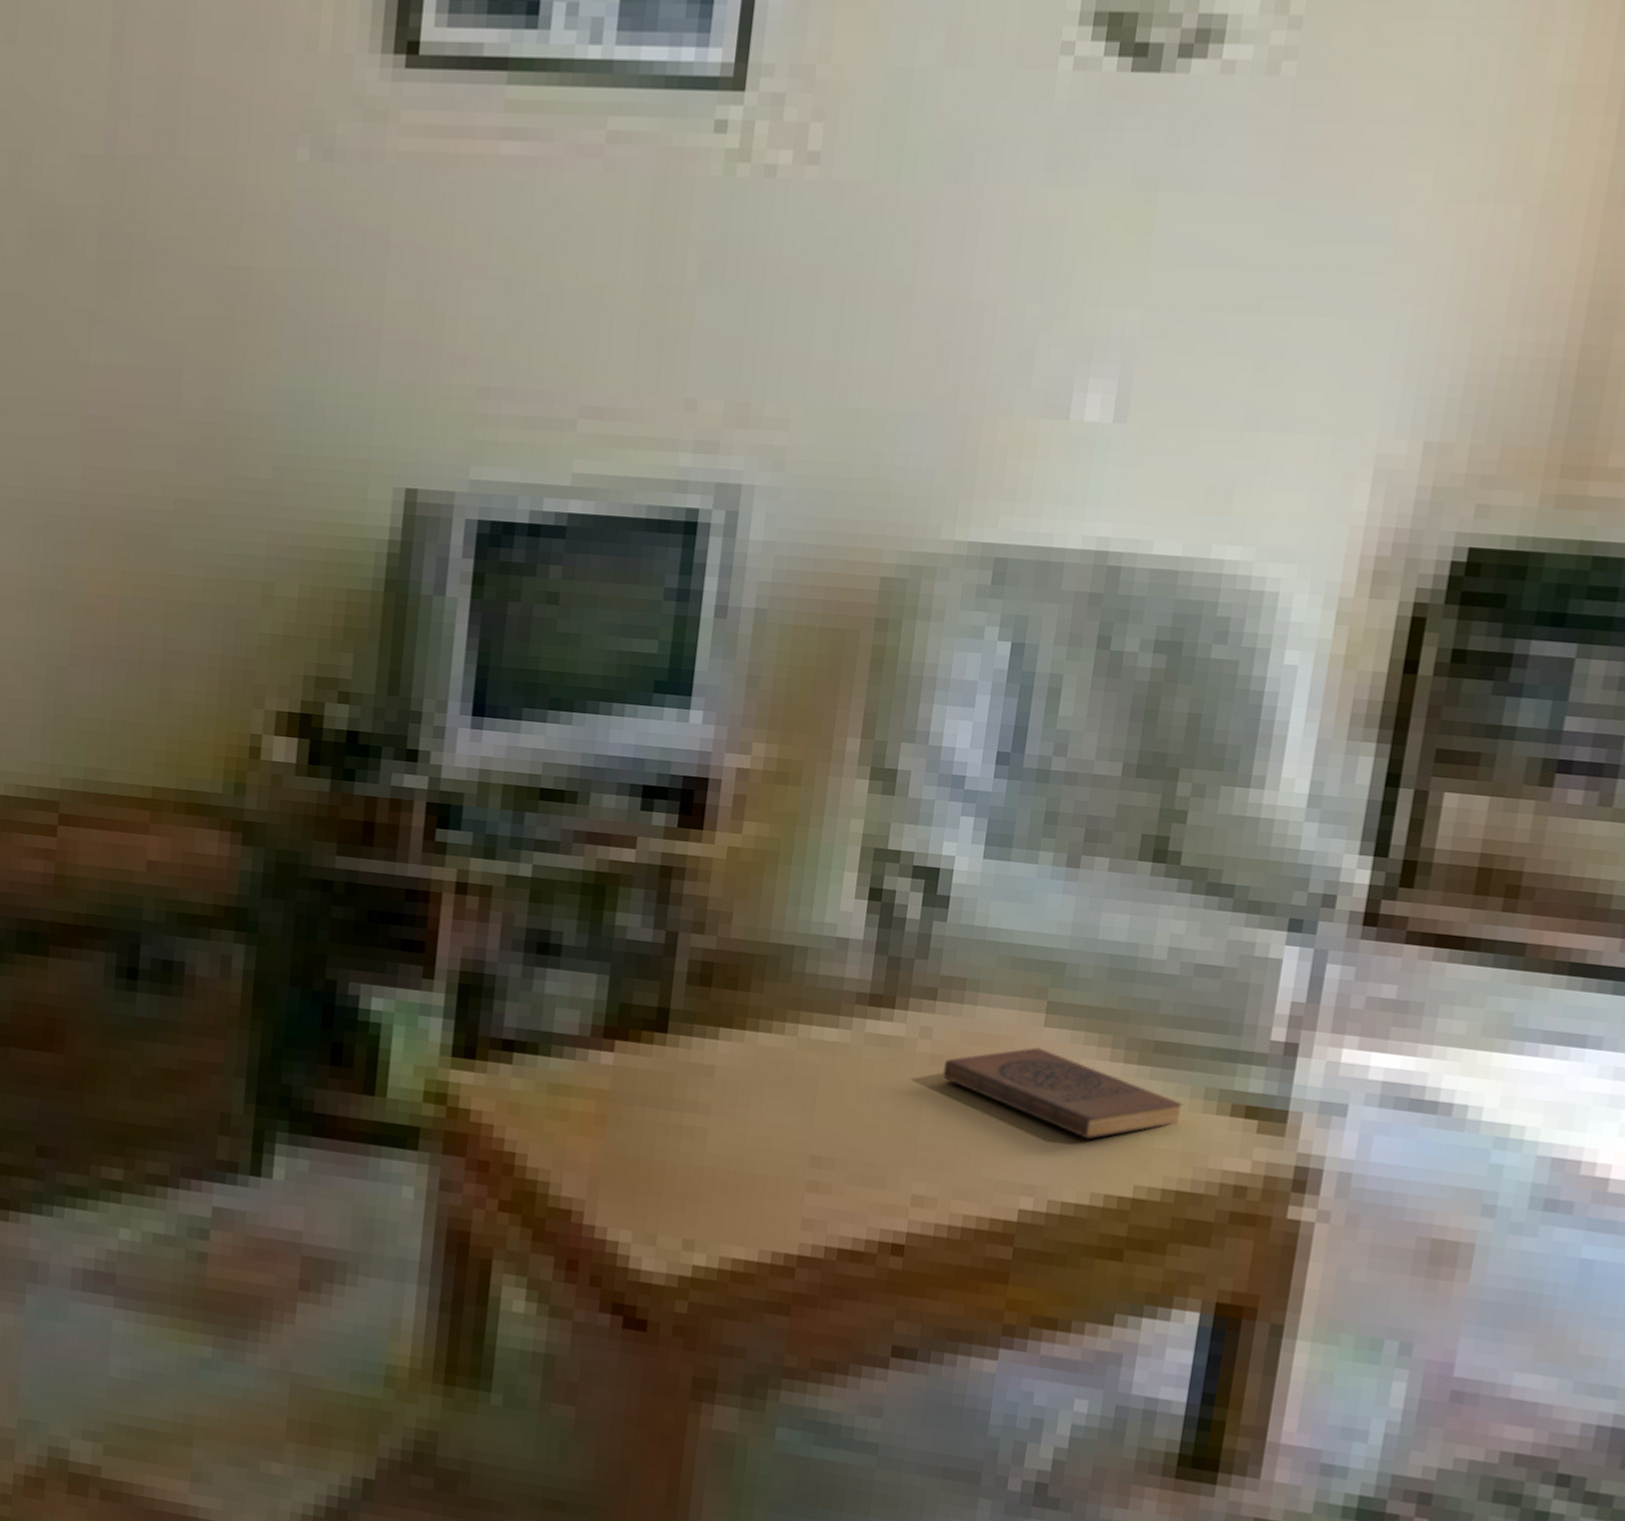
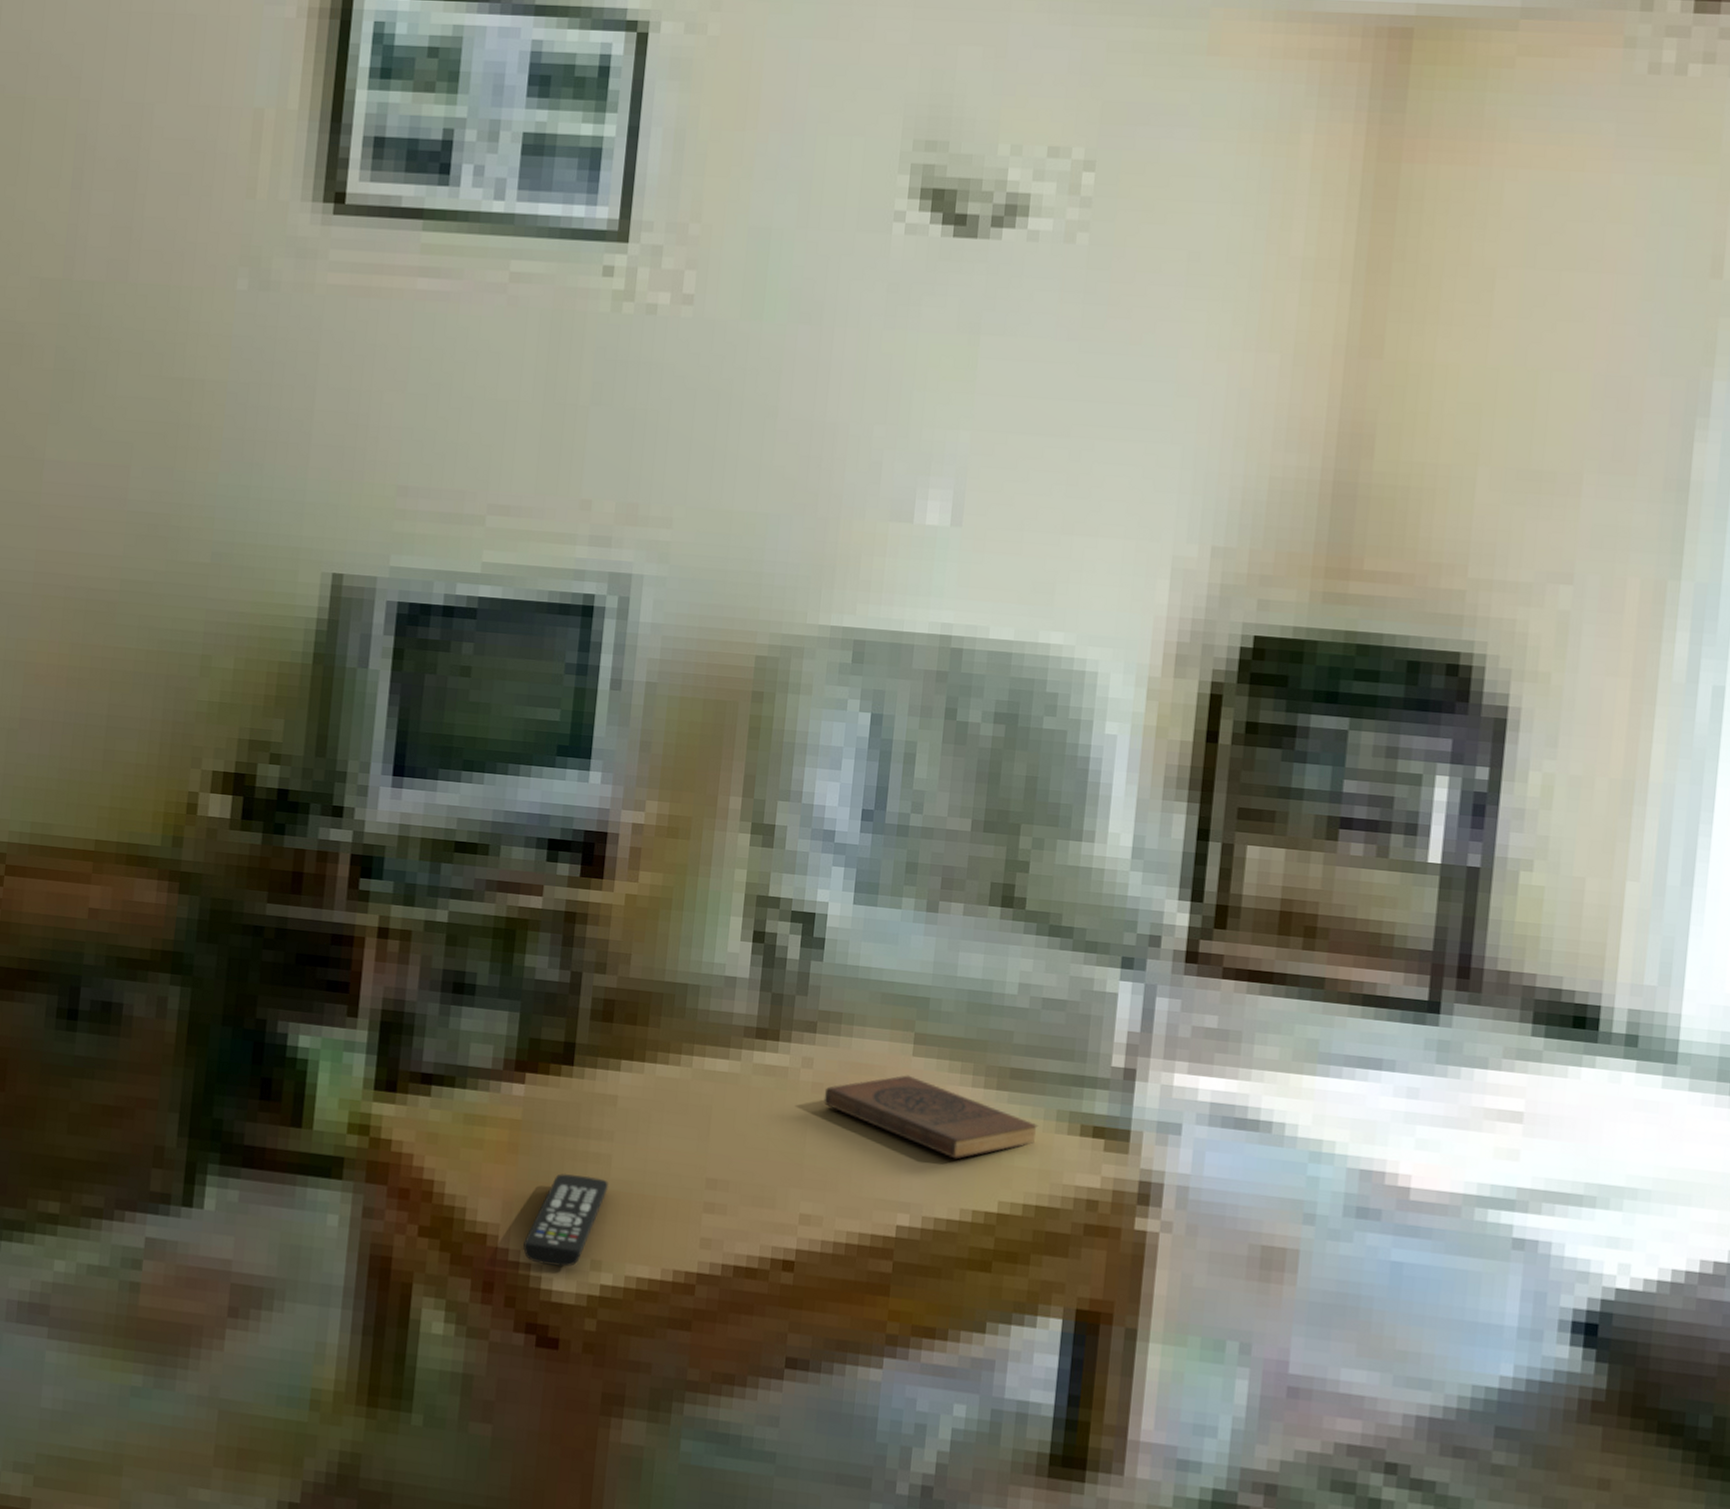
remote control: none [610,1147,704,1246] -> present [523,1173,609,1267]

